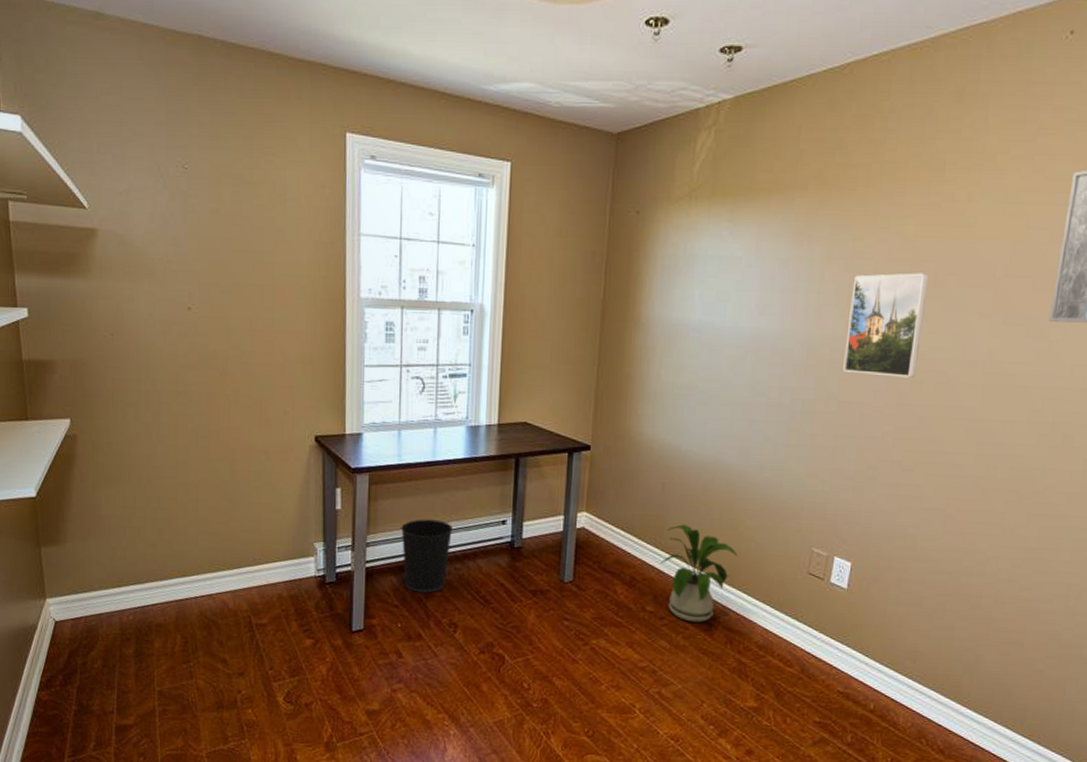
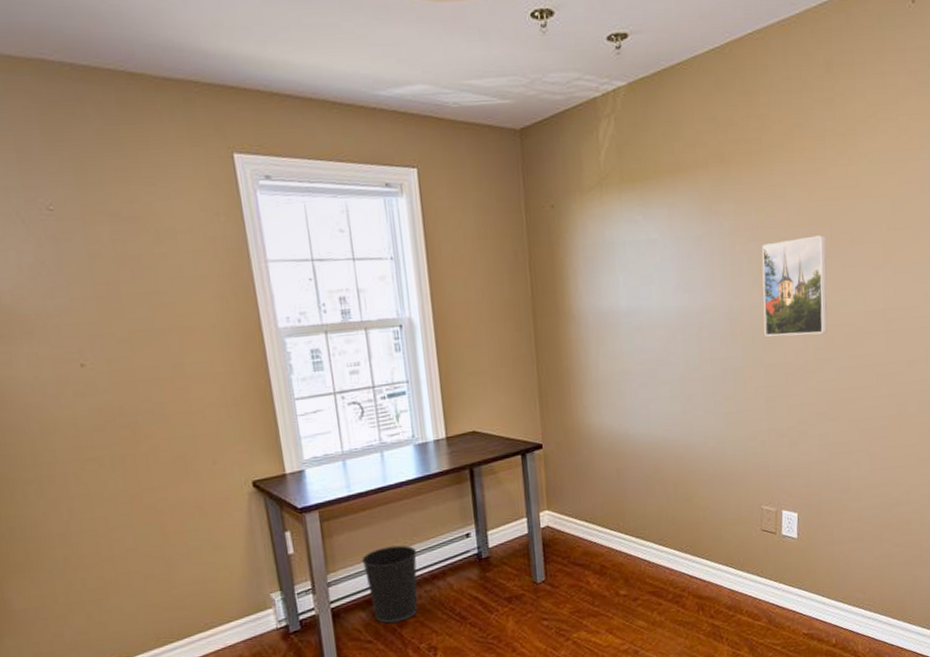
house plant: present [661,524,738,623] -> none [627,505,697,598]

